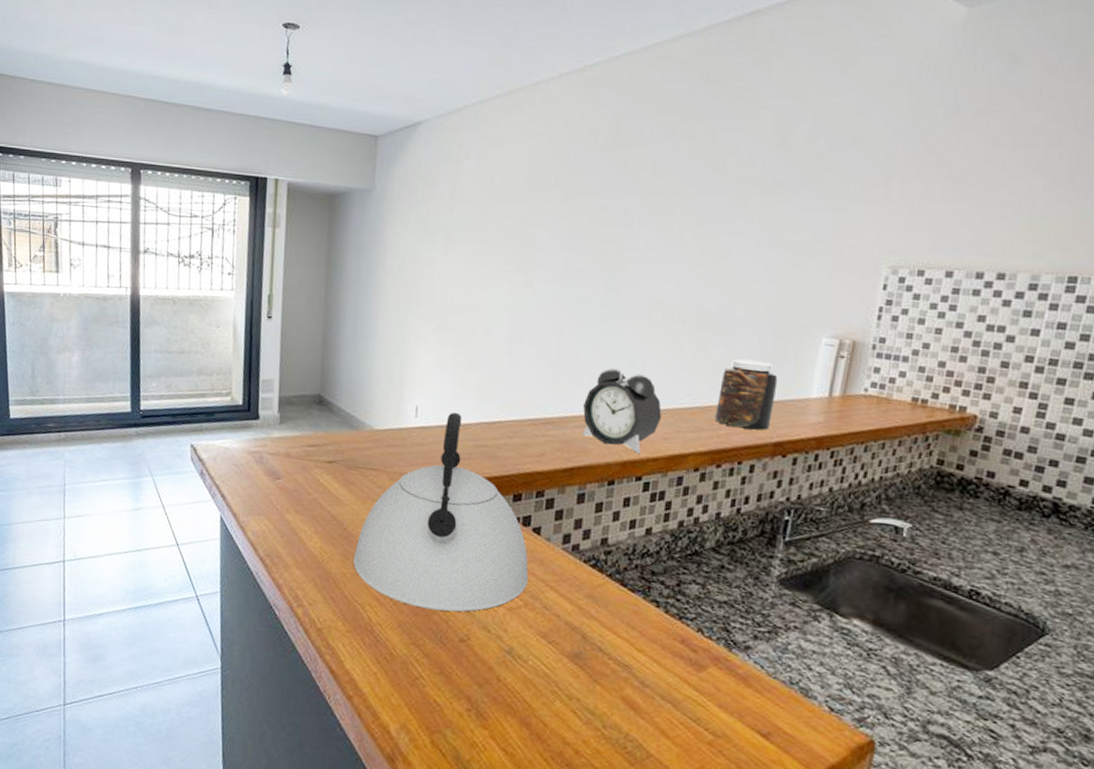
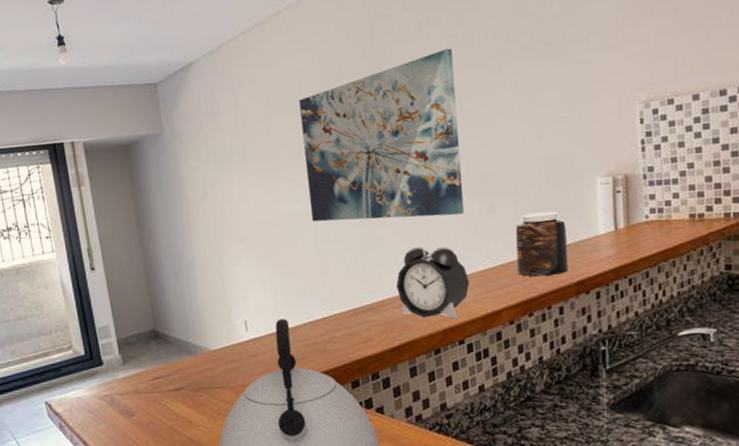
wall art: none [510,164,699,345] -> present [299,48,465,222]

